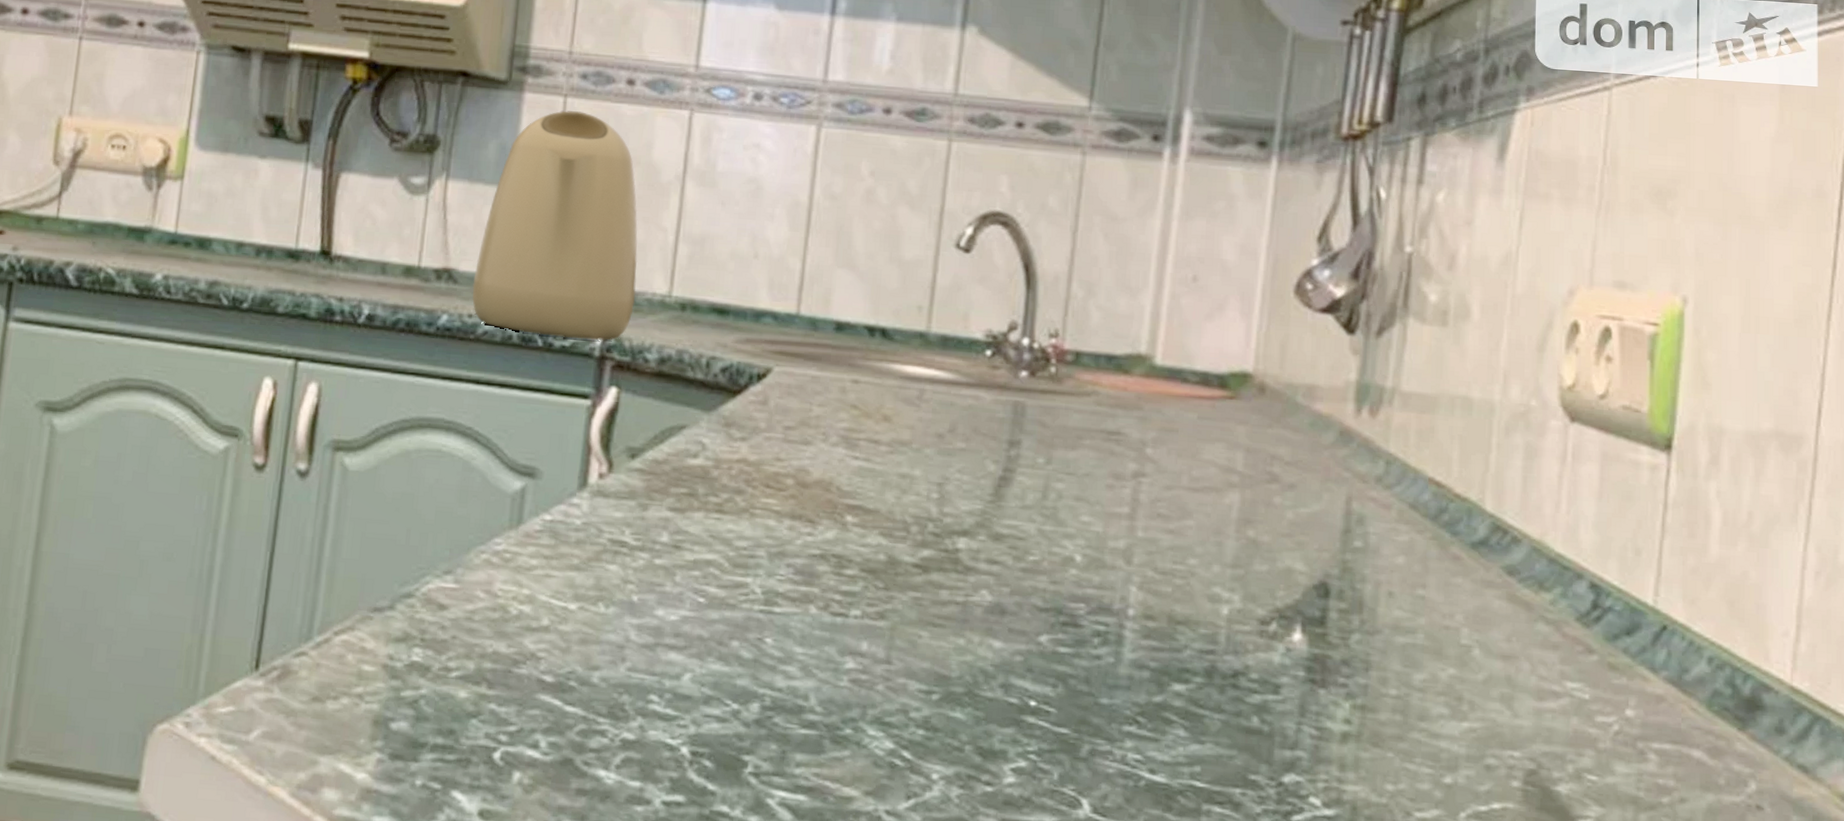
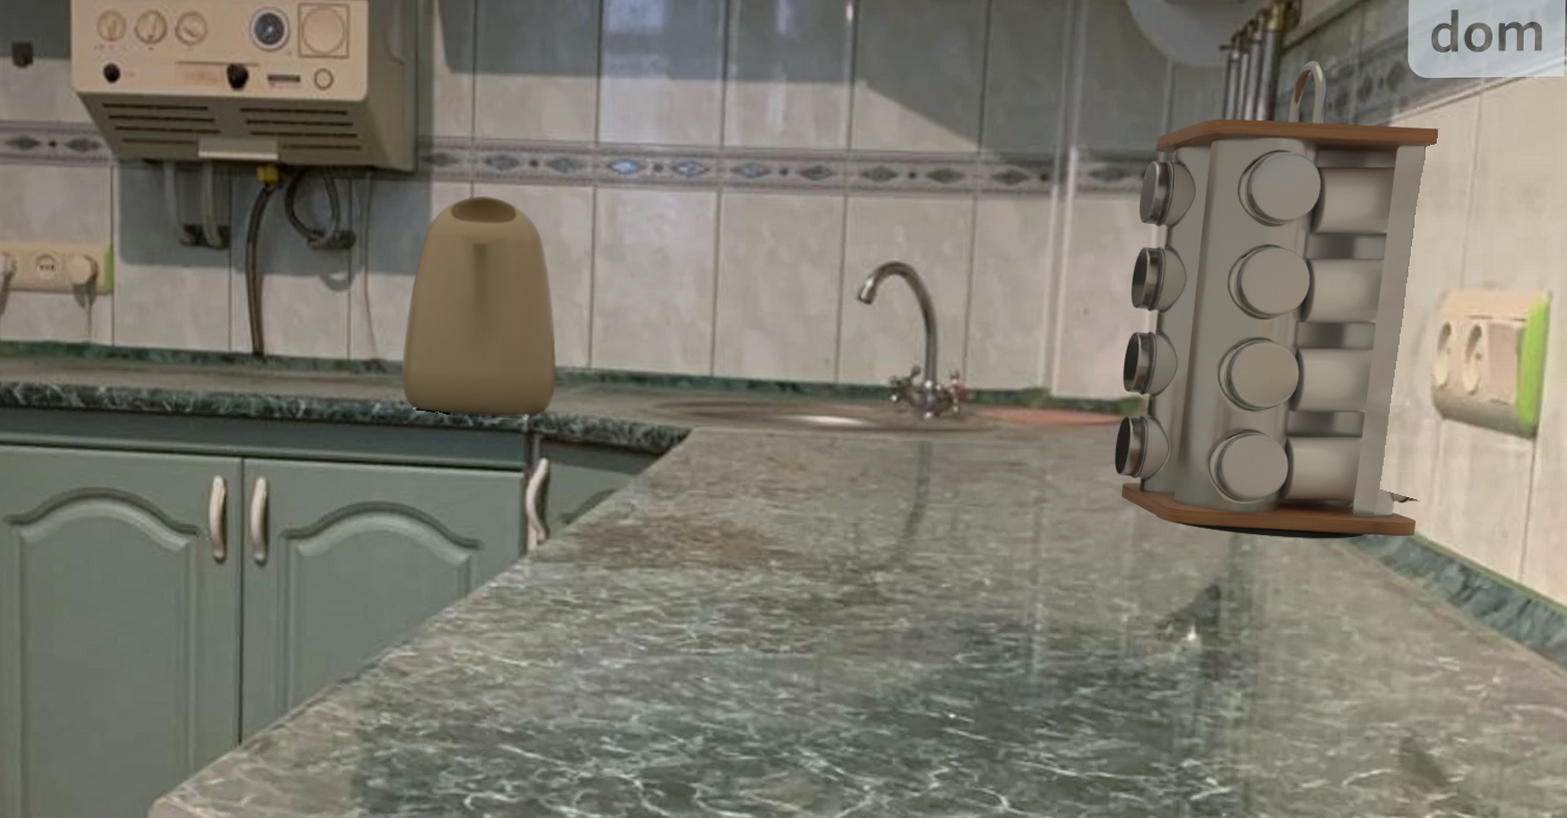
spice rack: none [1220,42,1568,546] -> present [1115,61,1440,539]

